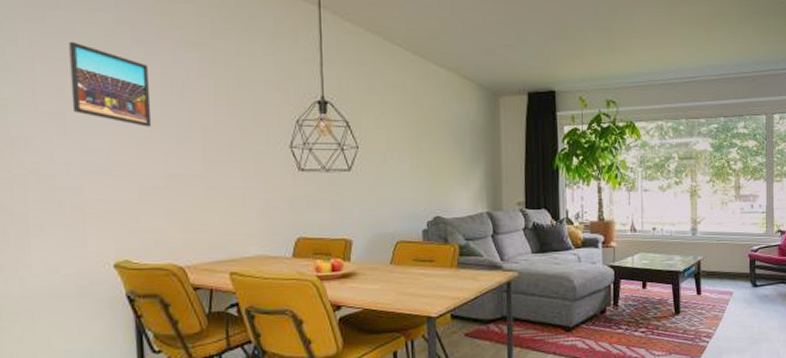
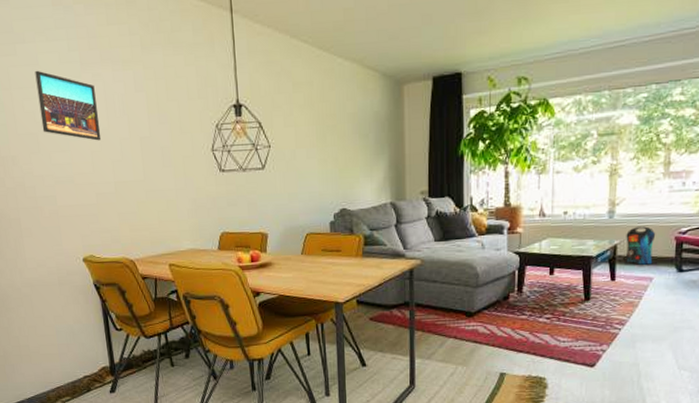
pouch: none [708,244,733,280] -> present [625,226,656,265]

